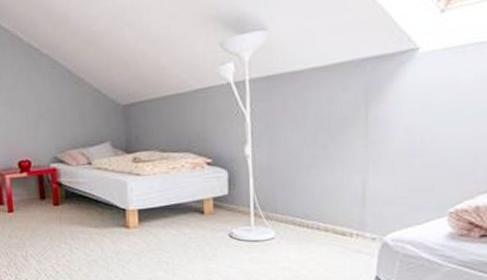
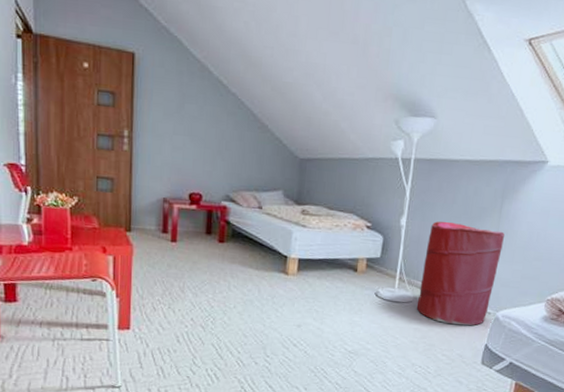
laundry hamper: none [280,141,377,258] -> present [416,221,505,326]

